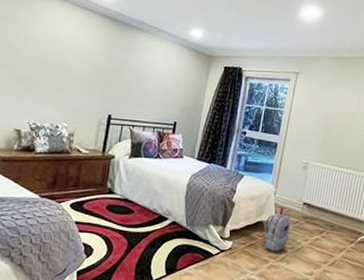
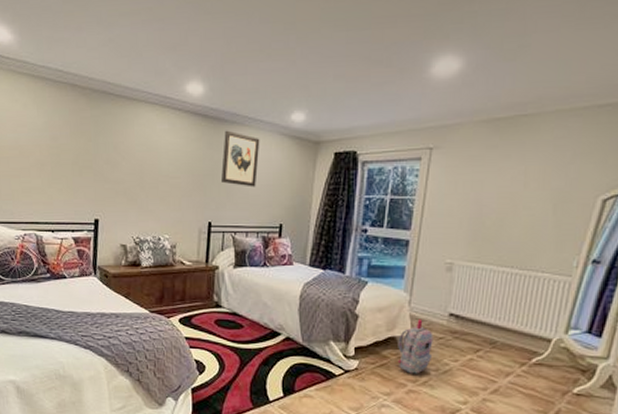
wall art: none [124,35,163,88] -> present [221,130,260,187]

